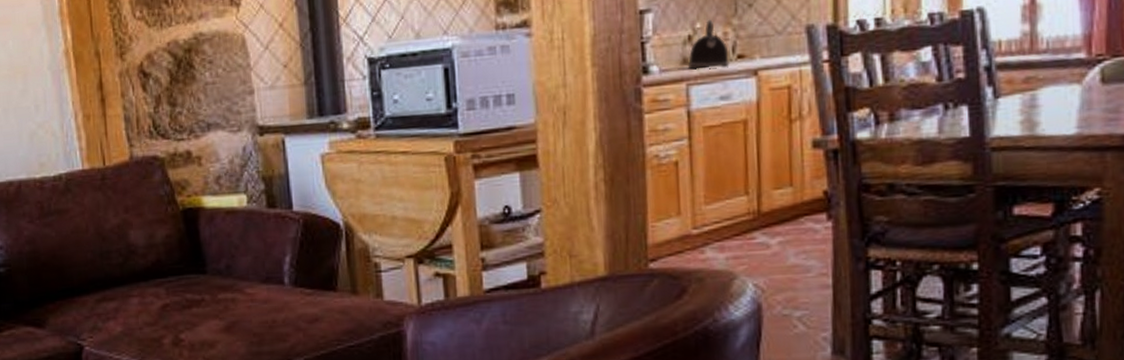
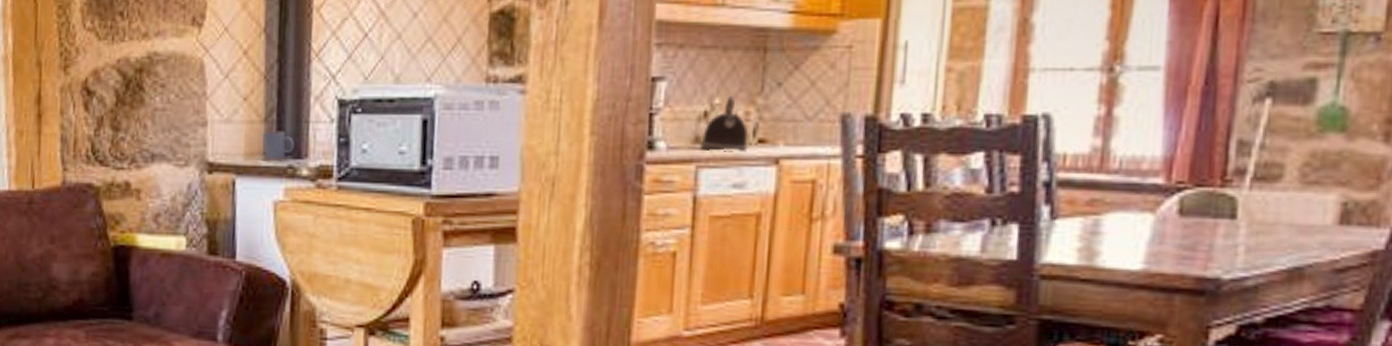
mug: none [305,91,333,120] -> present [263,131,294,162]

